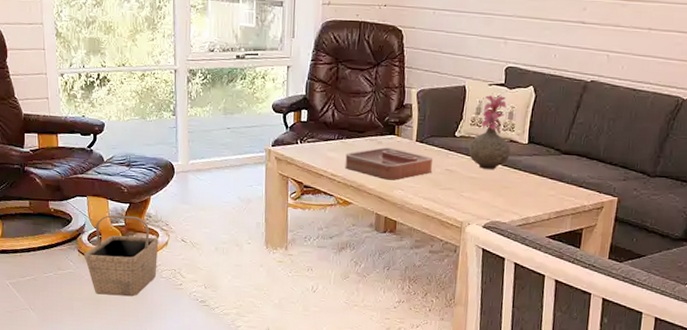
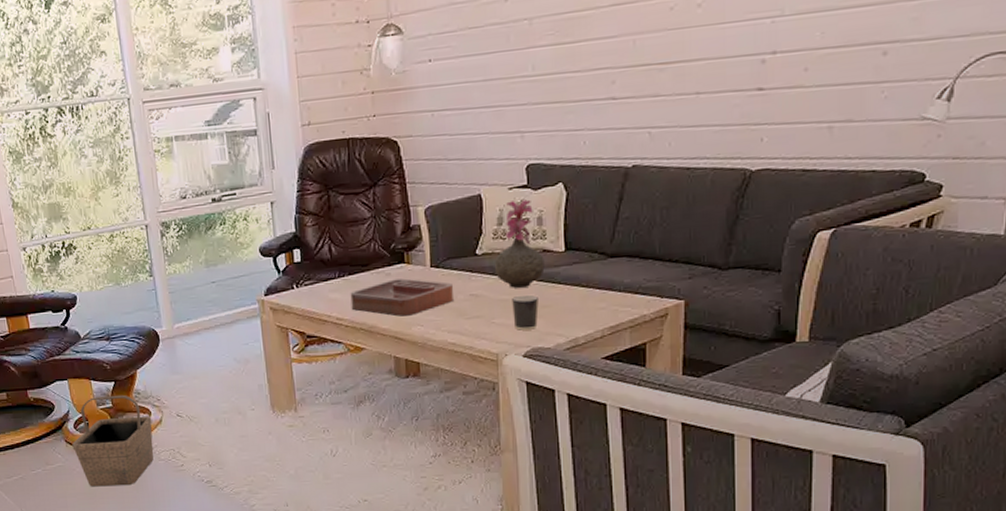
mug: none [478,175,501,206] -> present [512,295,539,330]

